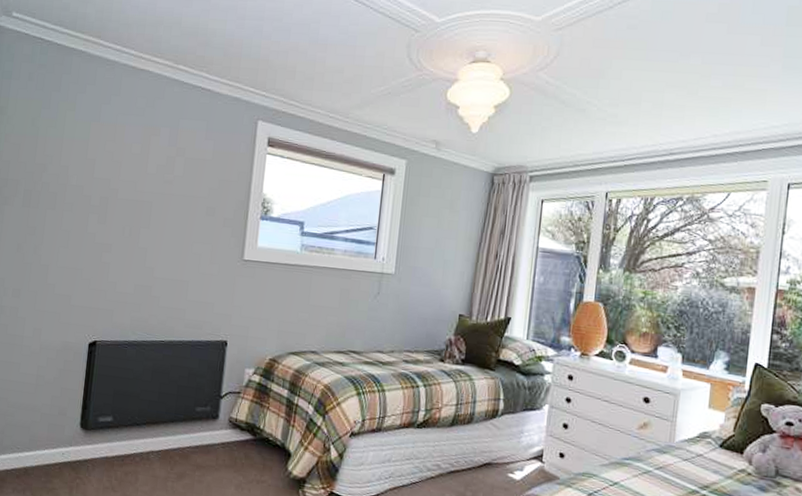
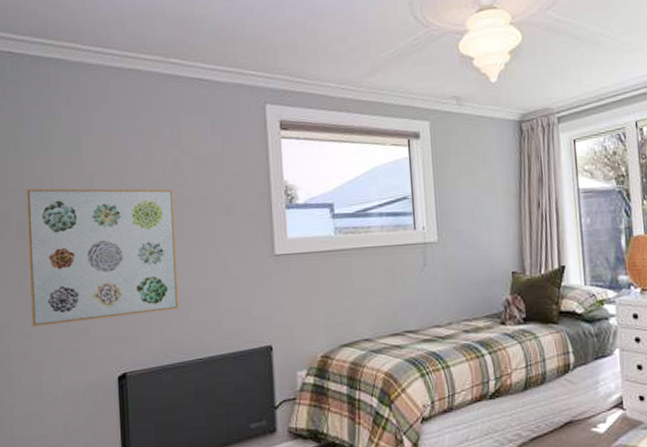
wall art: none [23,163,162,293] -> present [26,188,178,327]

